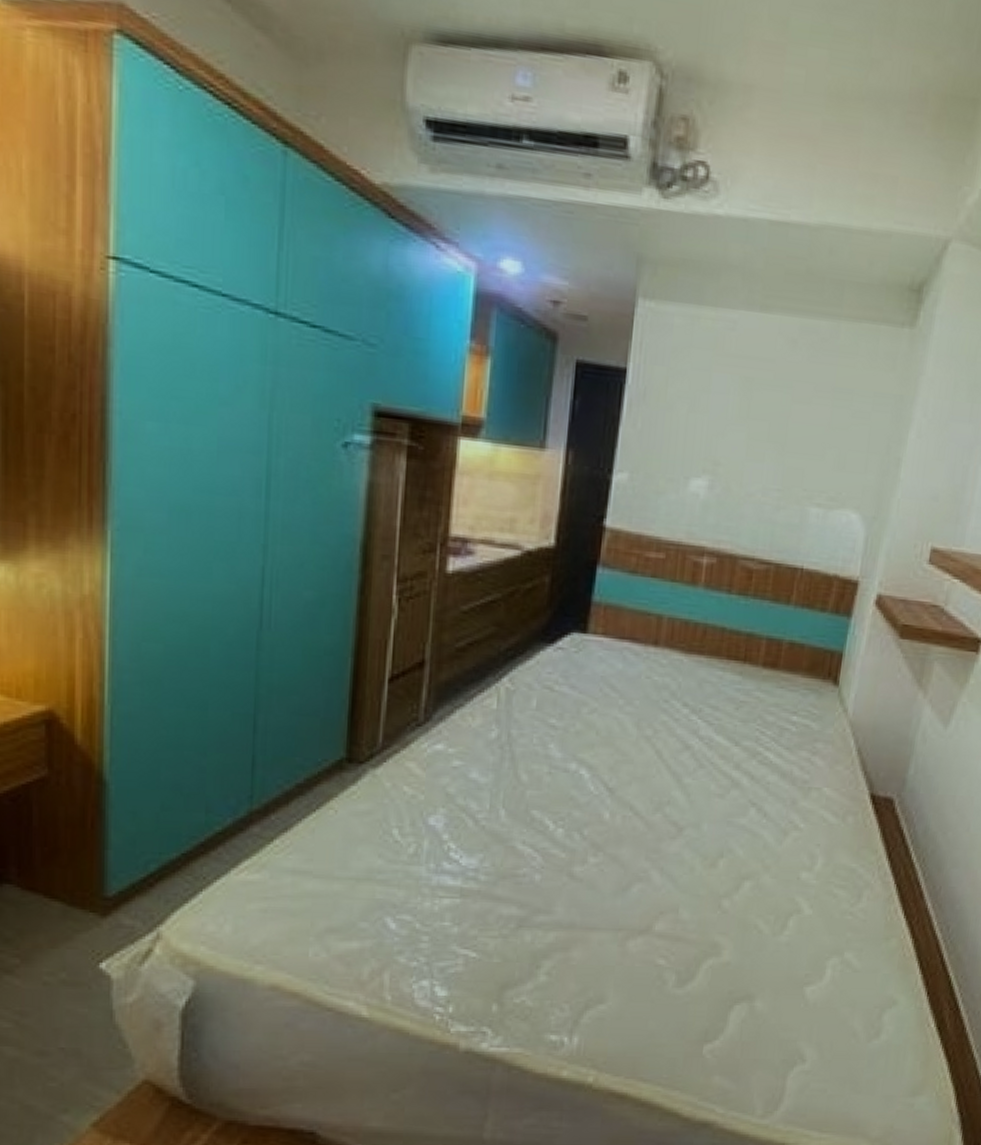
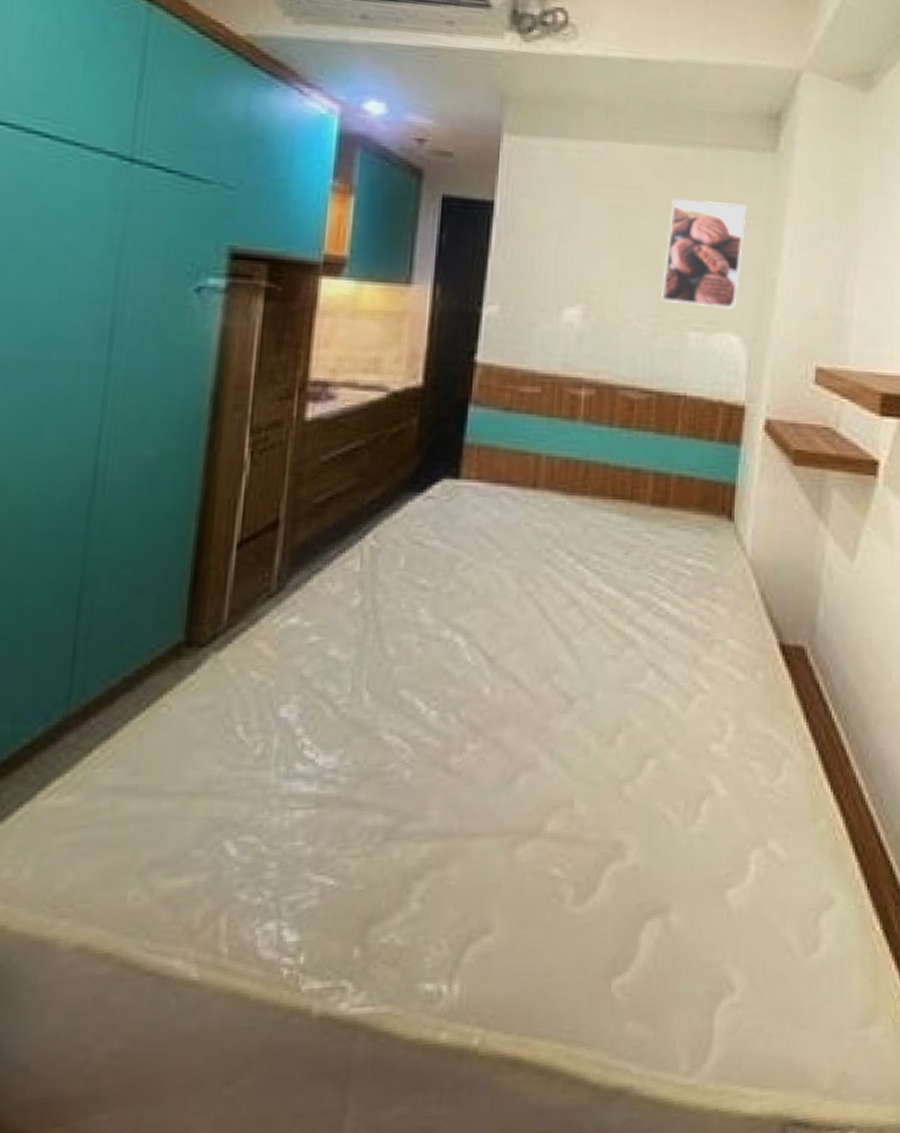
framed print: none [786,373,879,487] -> present [661,199,747,309]

